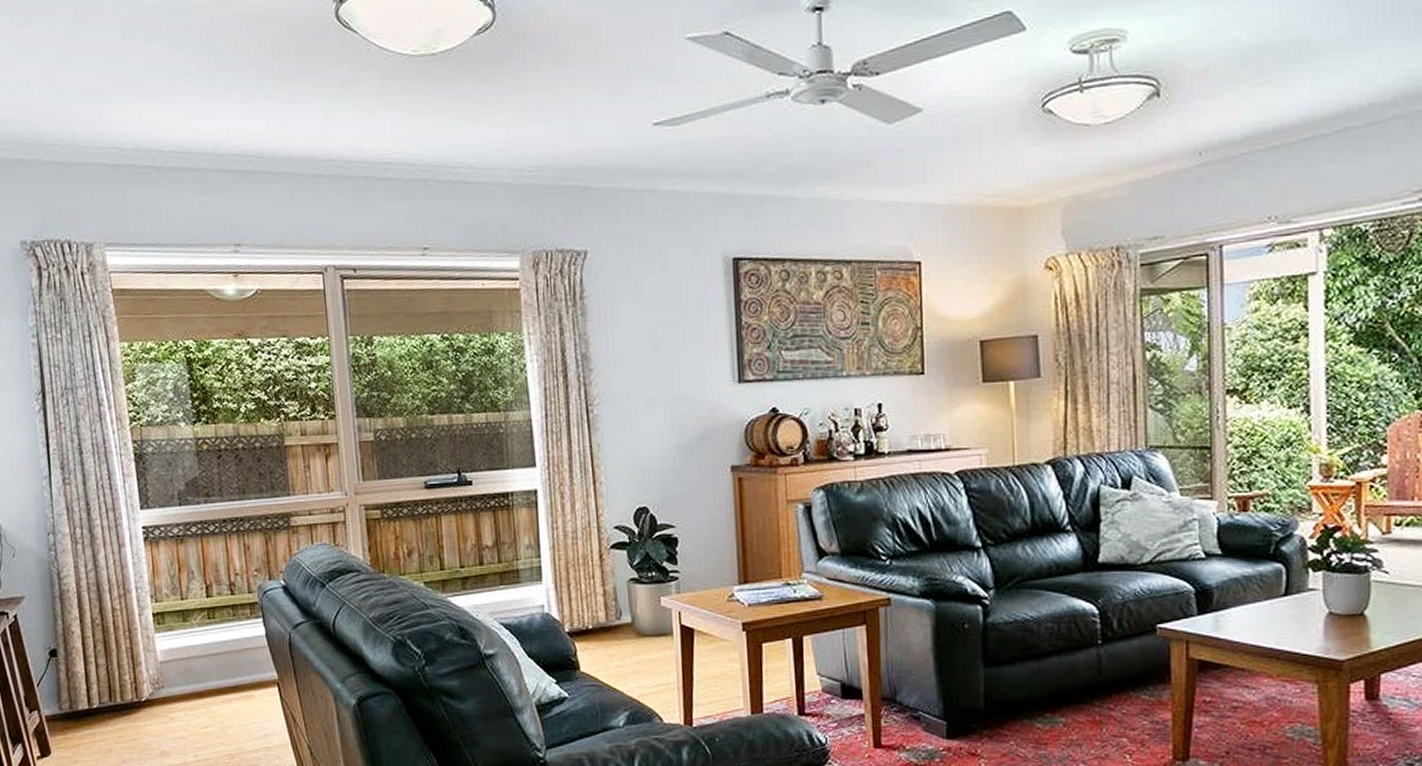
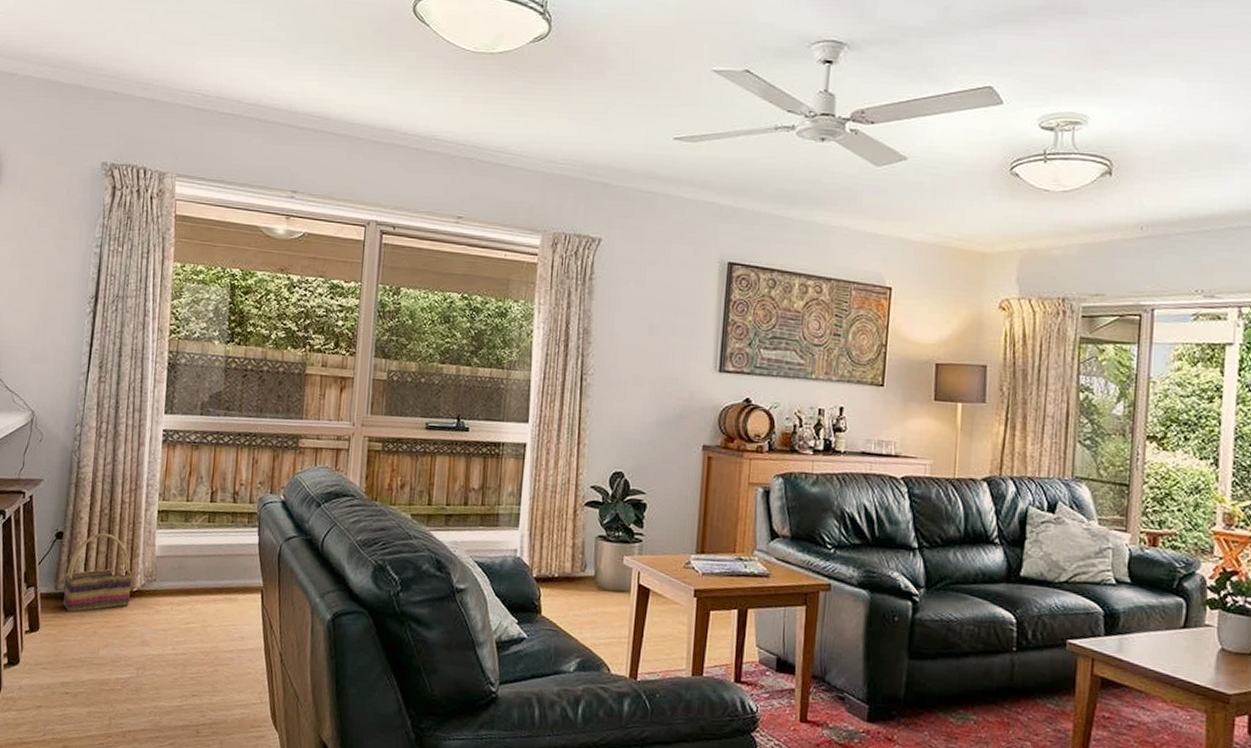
basket: none [67,644,140,731] -> present [63,532,133,612]

